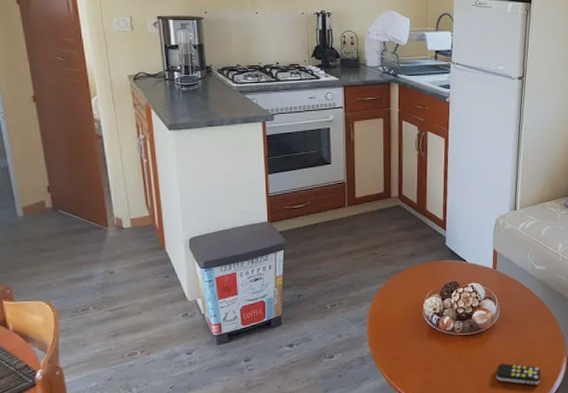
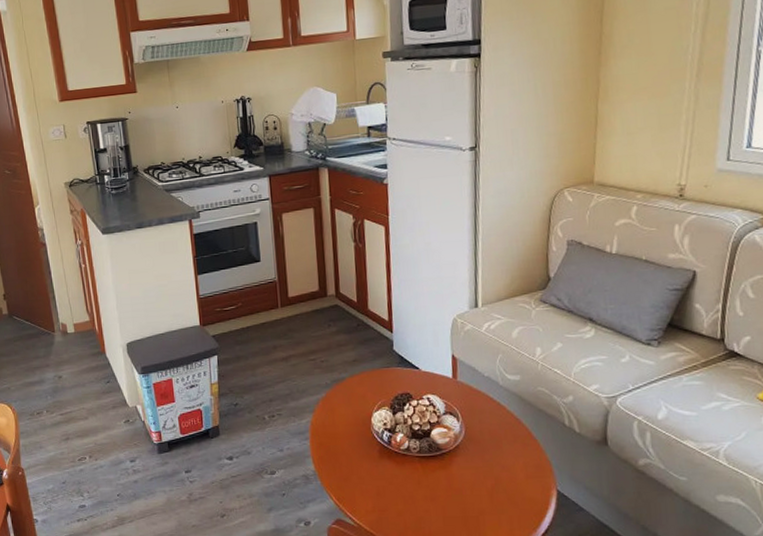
remote control: present [496,363,541,385] -> none [464,493,524,522]

